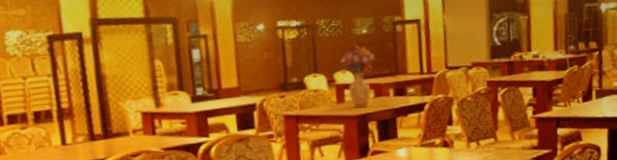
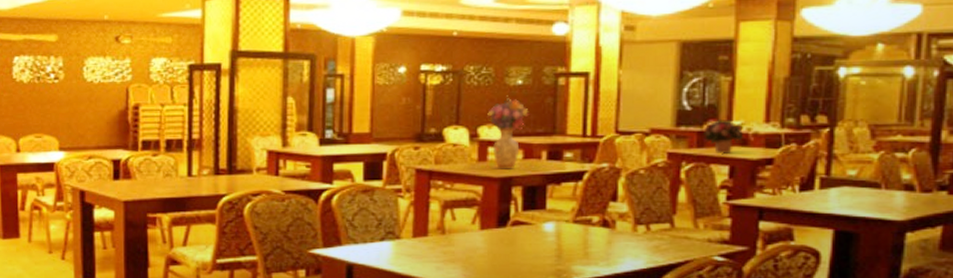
bouquet: none [511,50,541,79] -> present [702,118,744,155]

